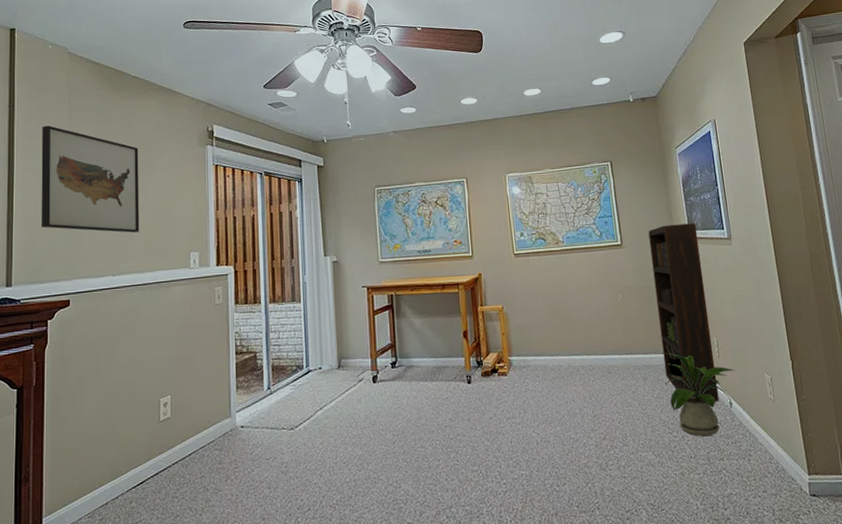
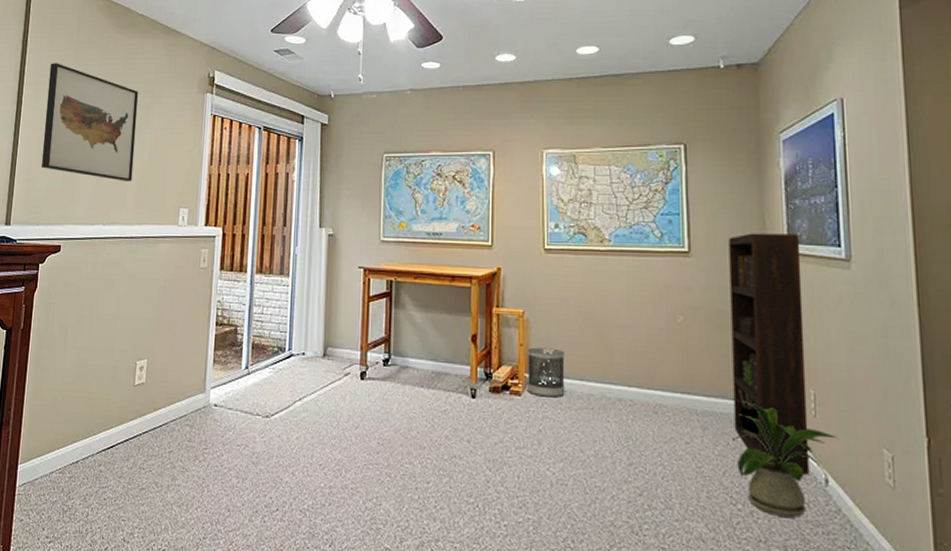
wastebasket: none [509,333,541,374] -> present [528,347,565,398]

